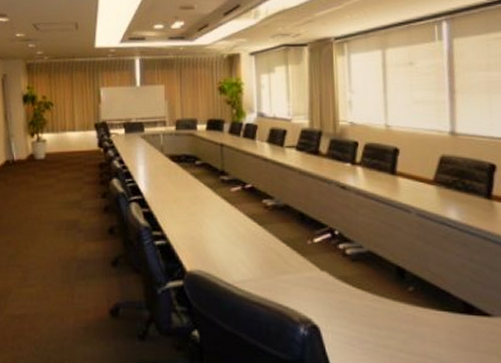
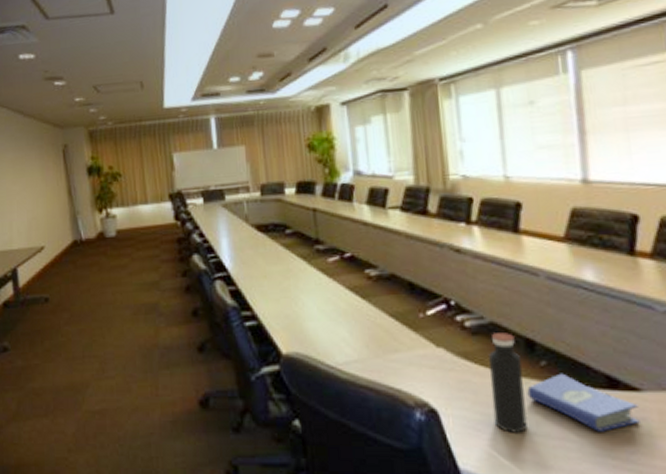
water bottle: none [365,260,396,351] -> present [489,333,528,435]
hardcover book: none [396,298,490,351] -> present [527,373,640,432]

